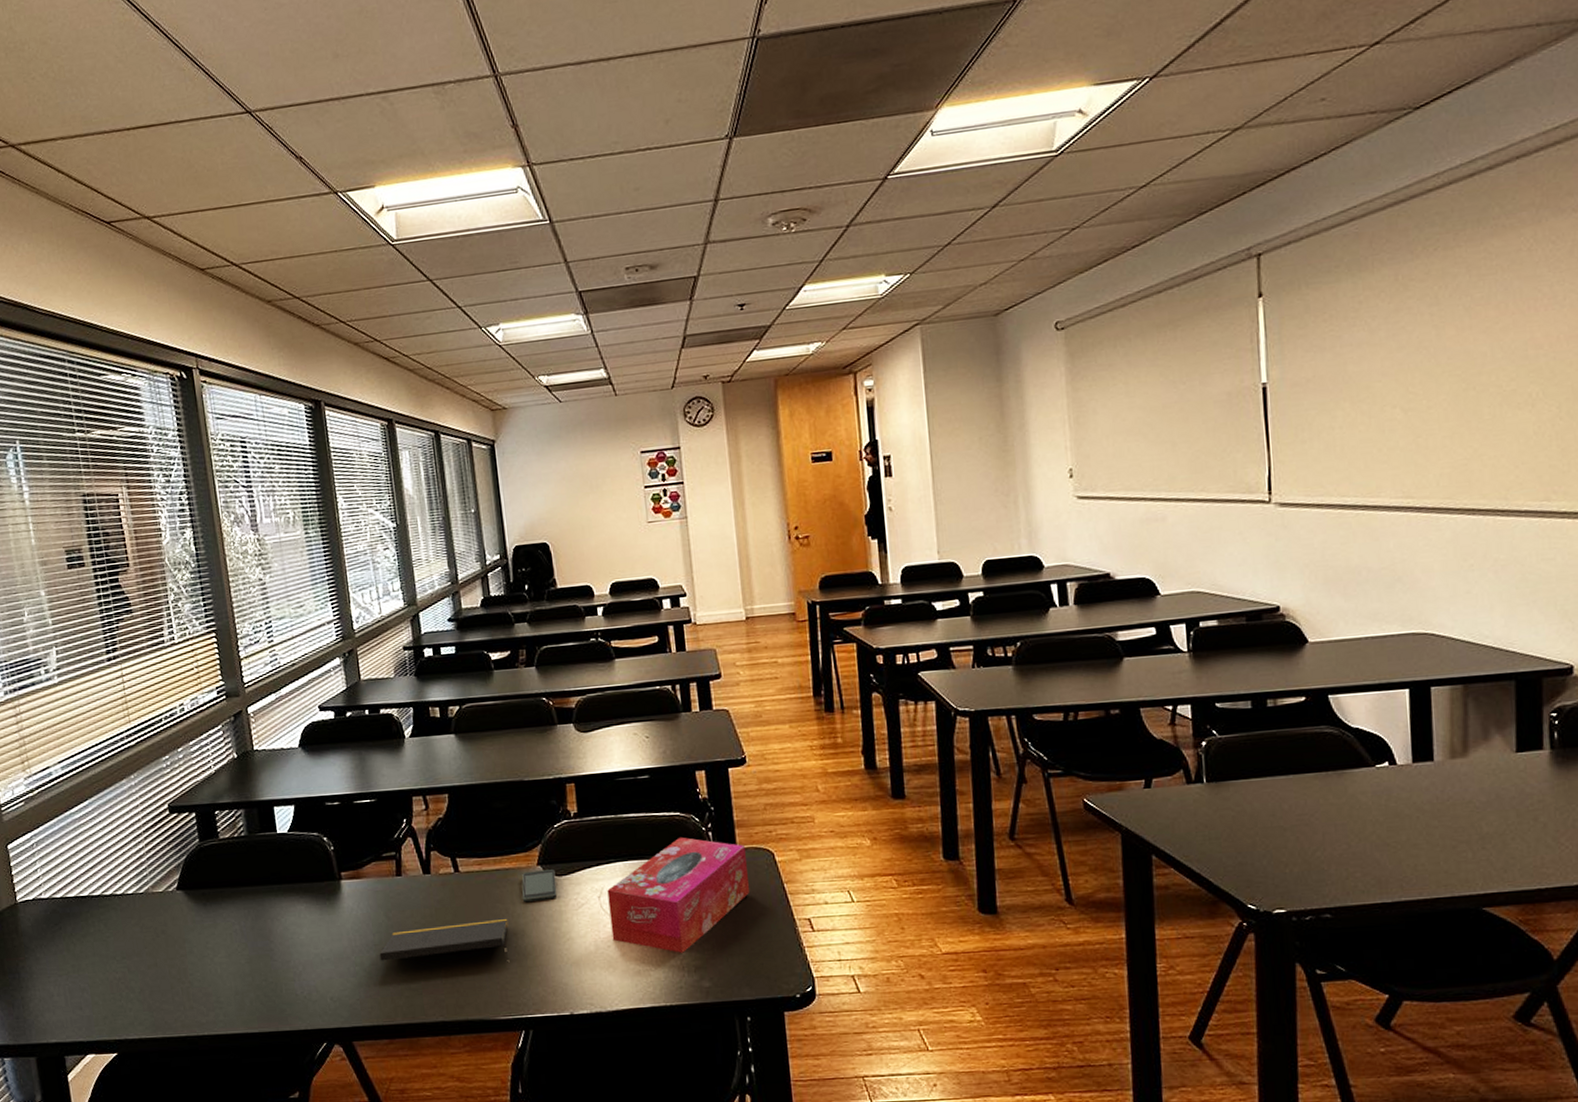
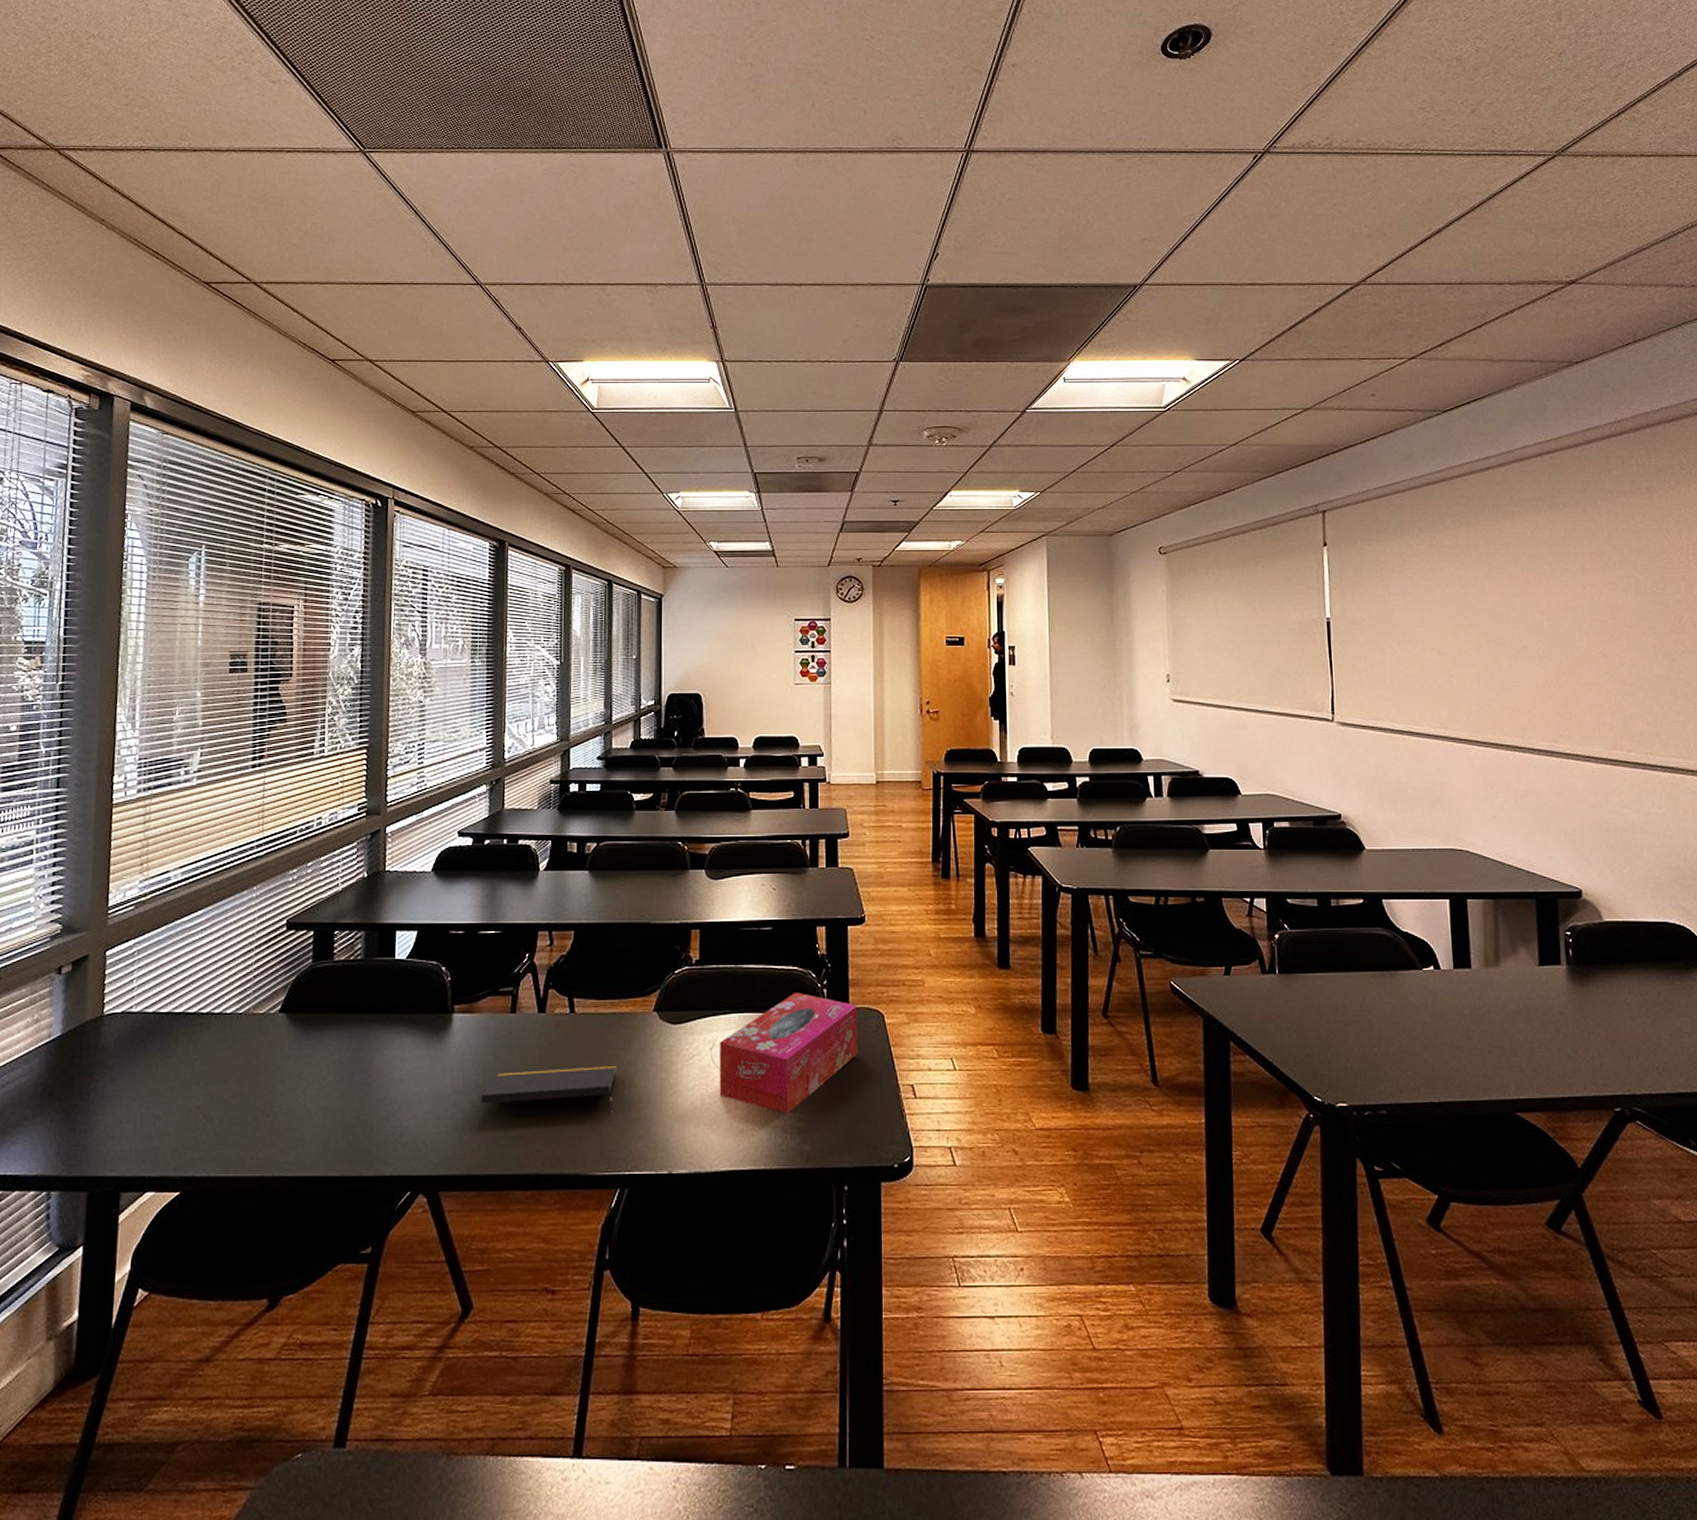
smartphone: present [522,868,558,903] -> none [634,1015,670,1050]

